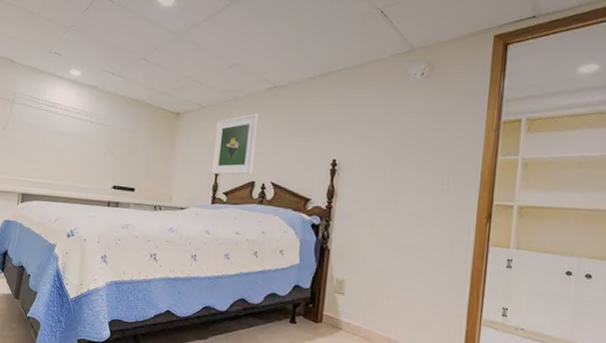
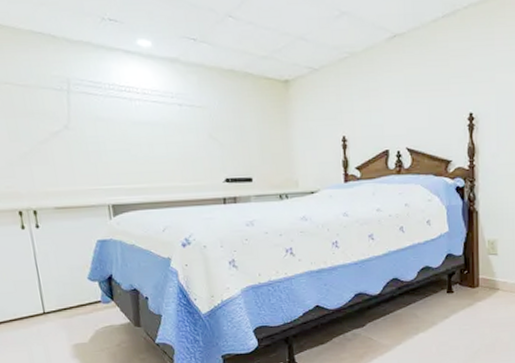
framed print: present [211,113,258,175] -> none [335,70,384,149]

